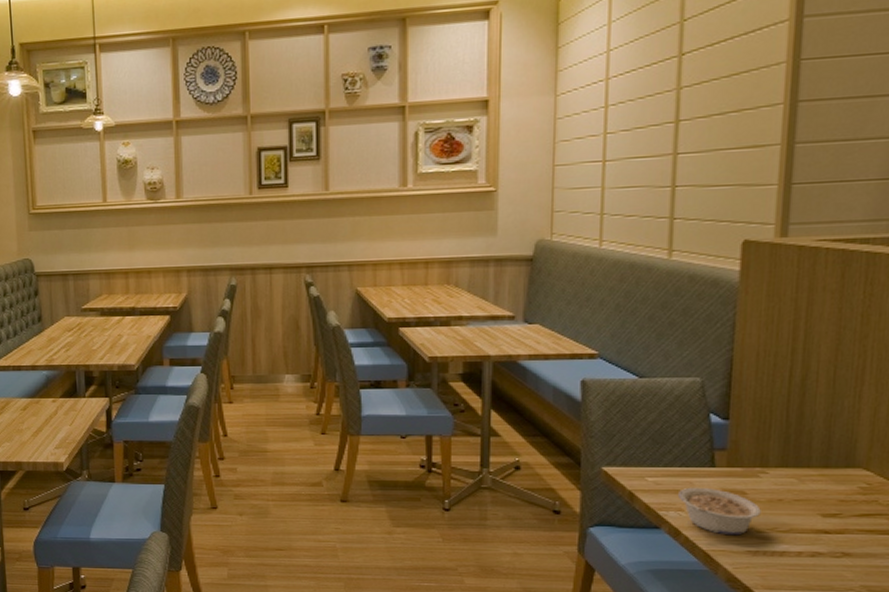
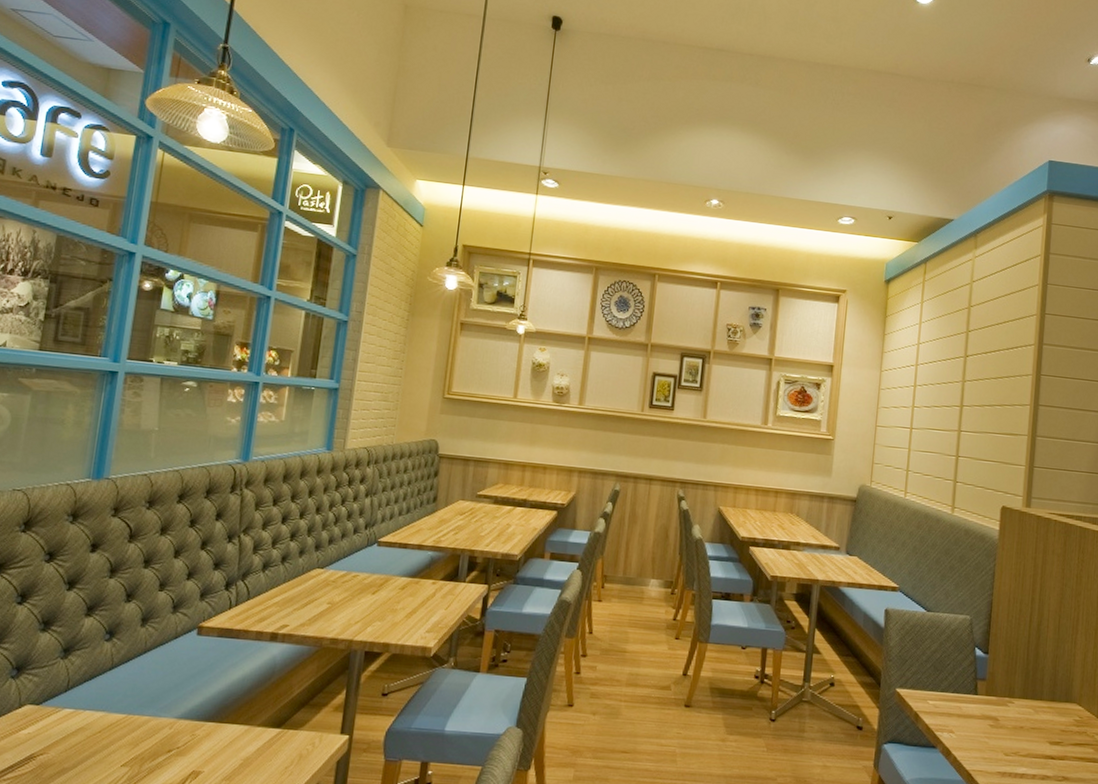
legume: present [677,487,761,536] -> none [950,711,1008,758]

